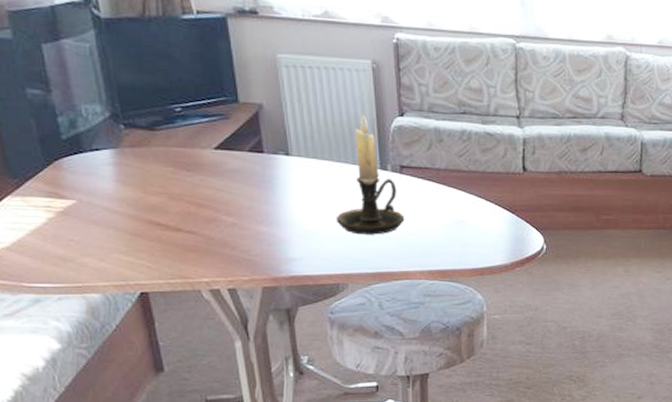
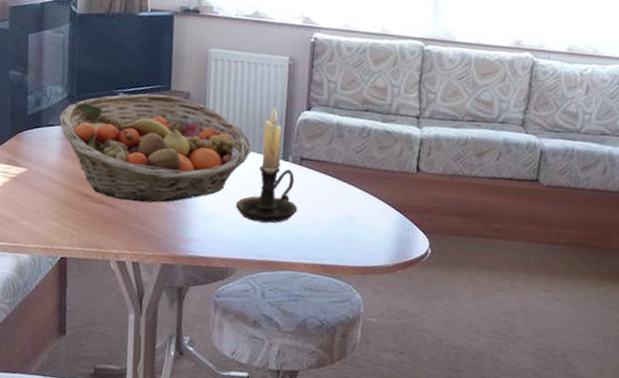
fruit basket: none [105,107,344,226] -> present [59,93,251,203]

